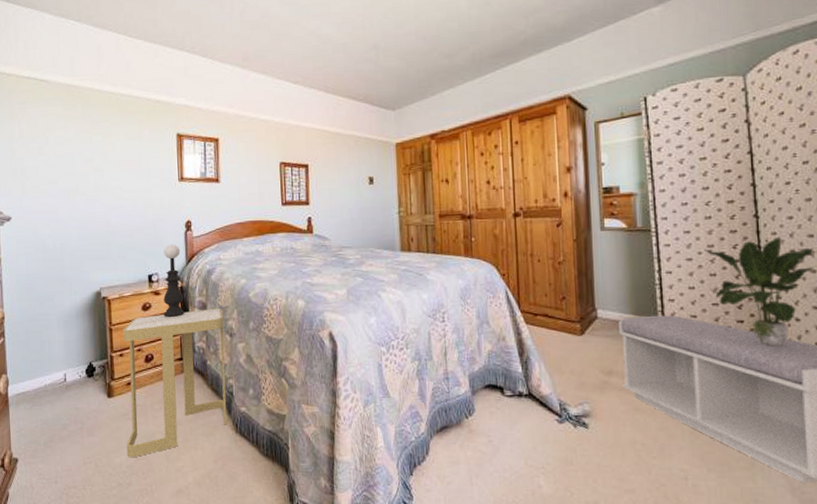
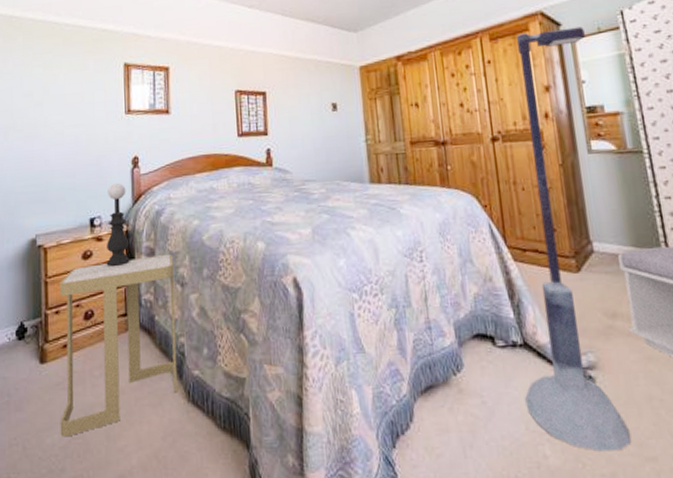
floor lamp: none [526,111,613,484] -> present [516,26,631,452]

